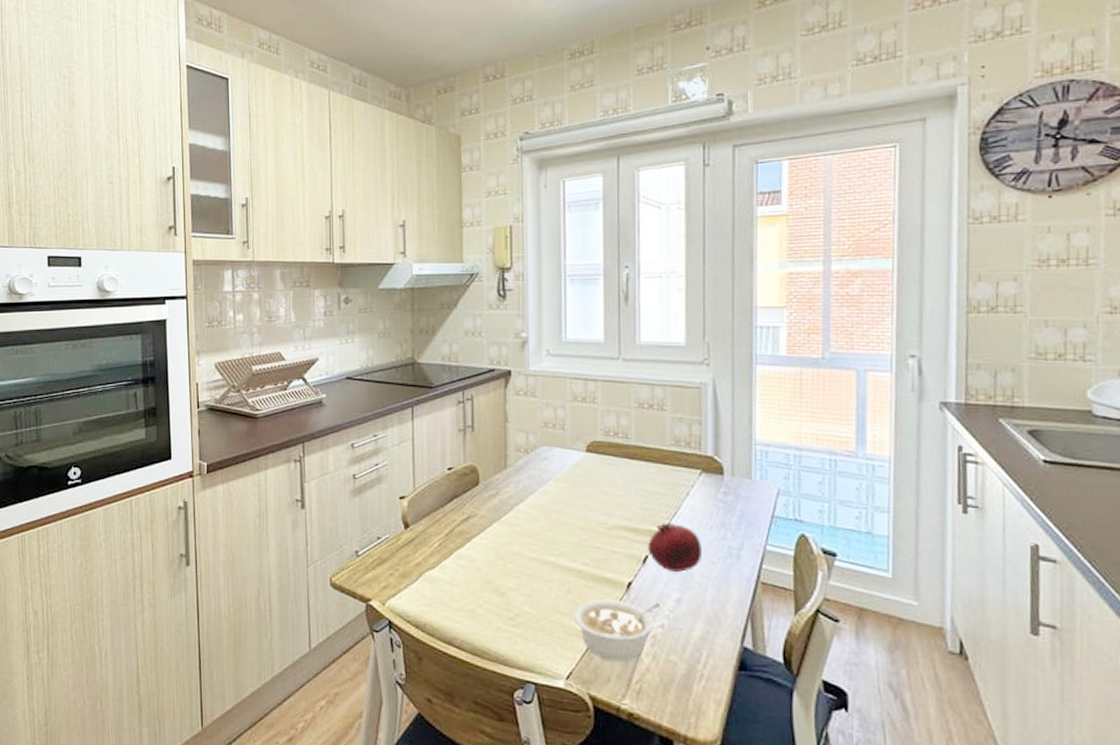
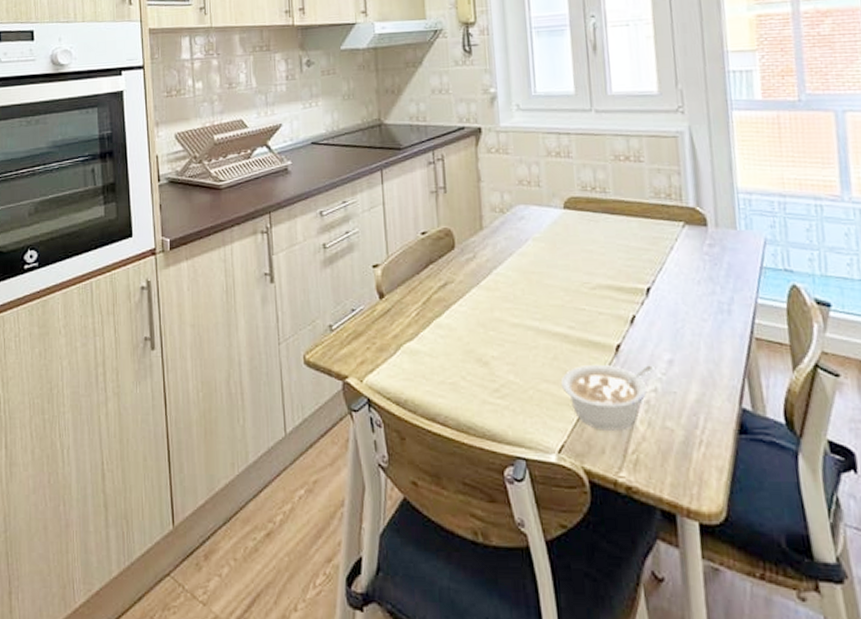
fruit: present [648,523,702,572] -> none [634,279,692,331]

